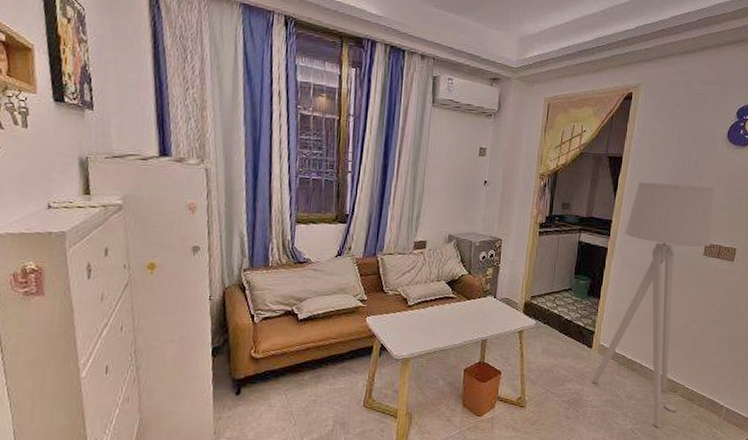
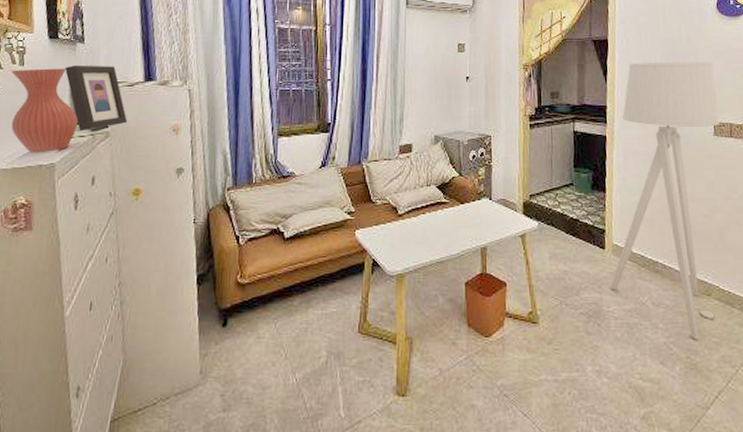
vase: none [13,131,89,221] -> present [11,68,79,153]
picture frame: none [72,132,142,202] -> present [64,64,128,132]

